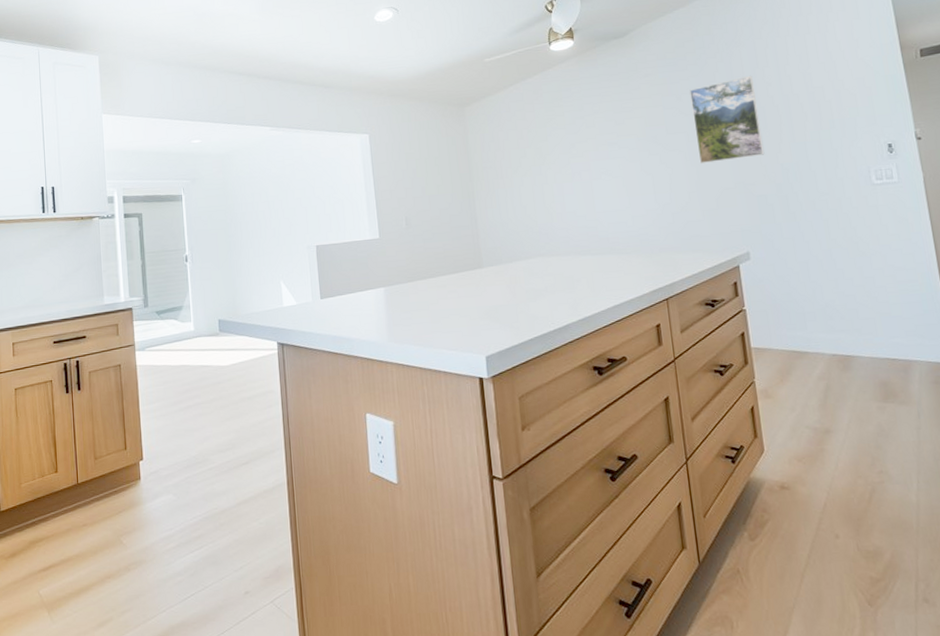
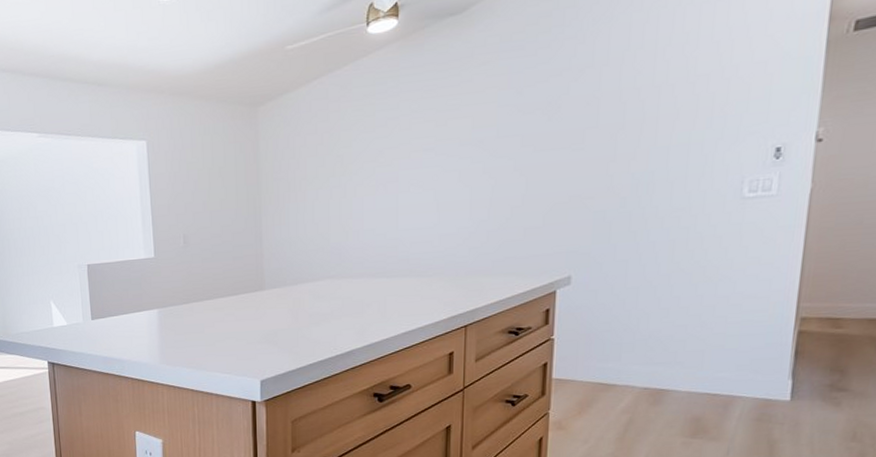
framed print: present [689,75,765,163] -> none [531,60,619,173]

